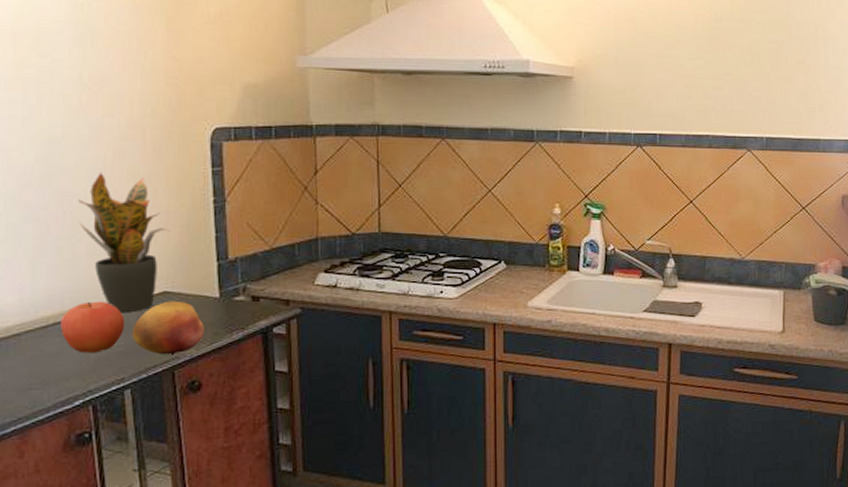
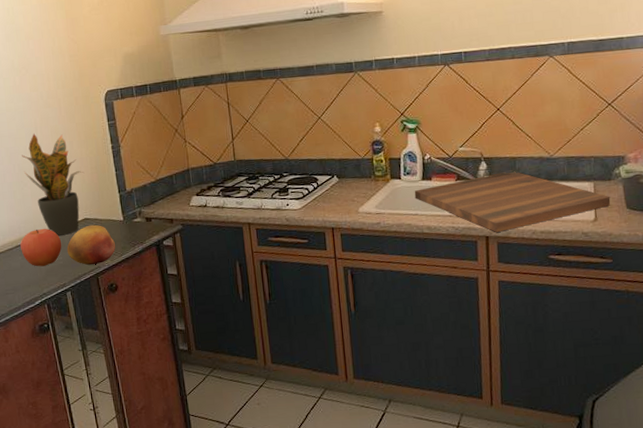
cutting board: none [593,271,799,339] -> present [414,170,611,232]

